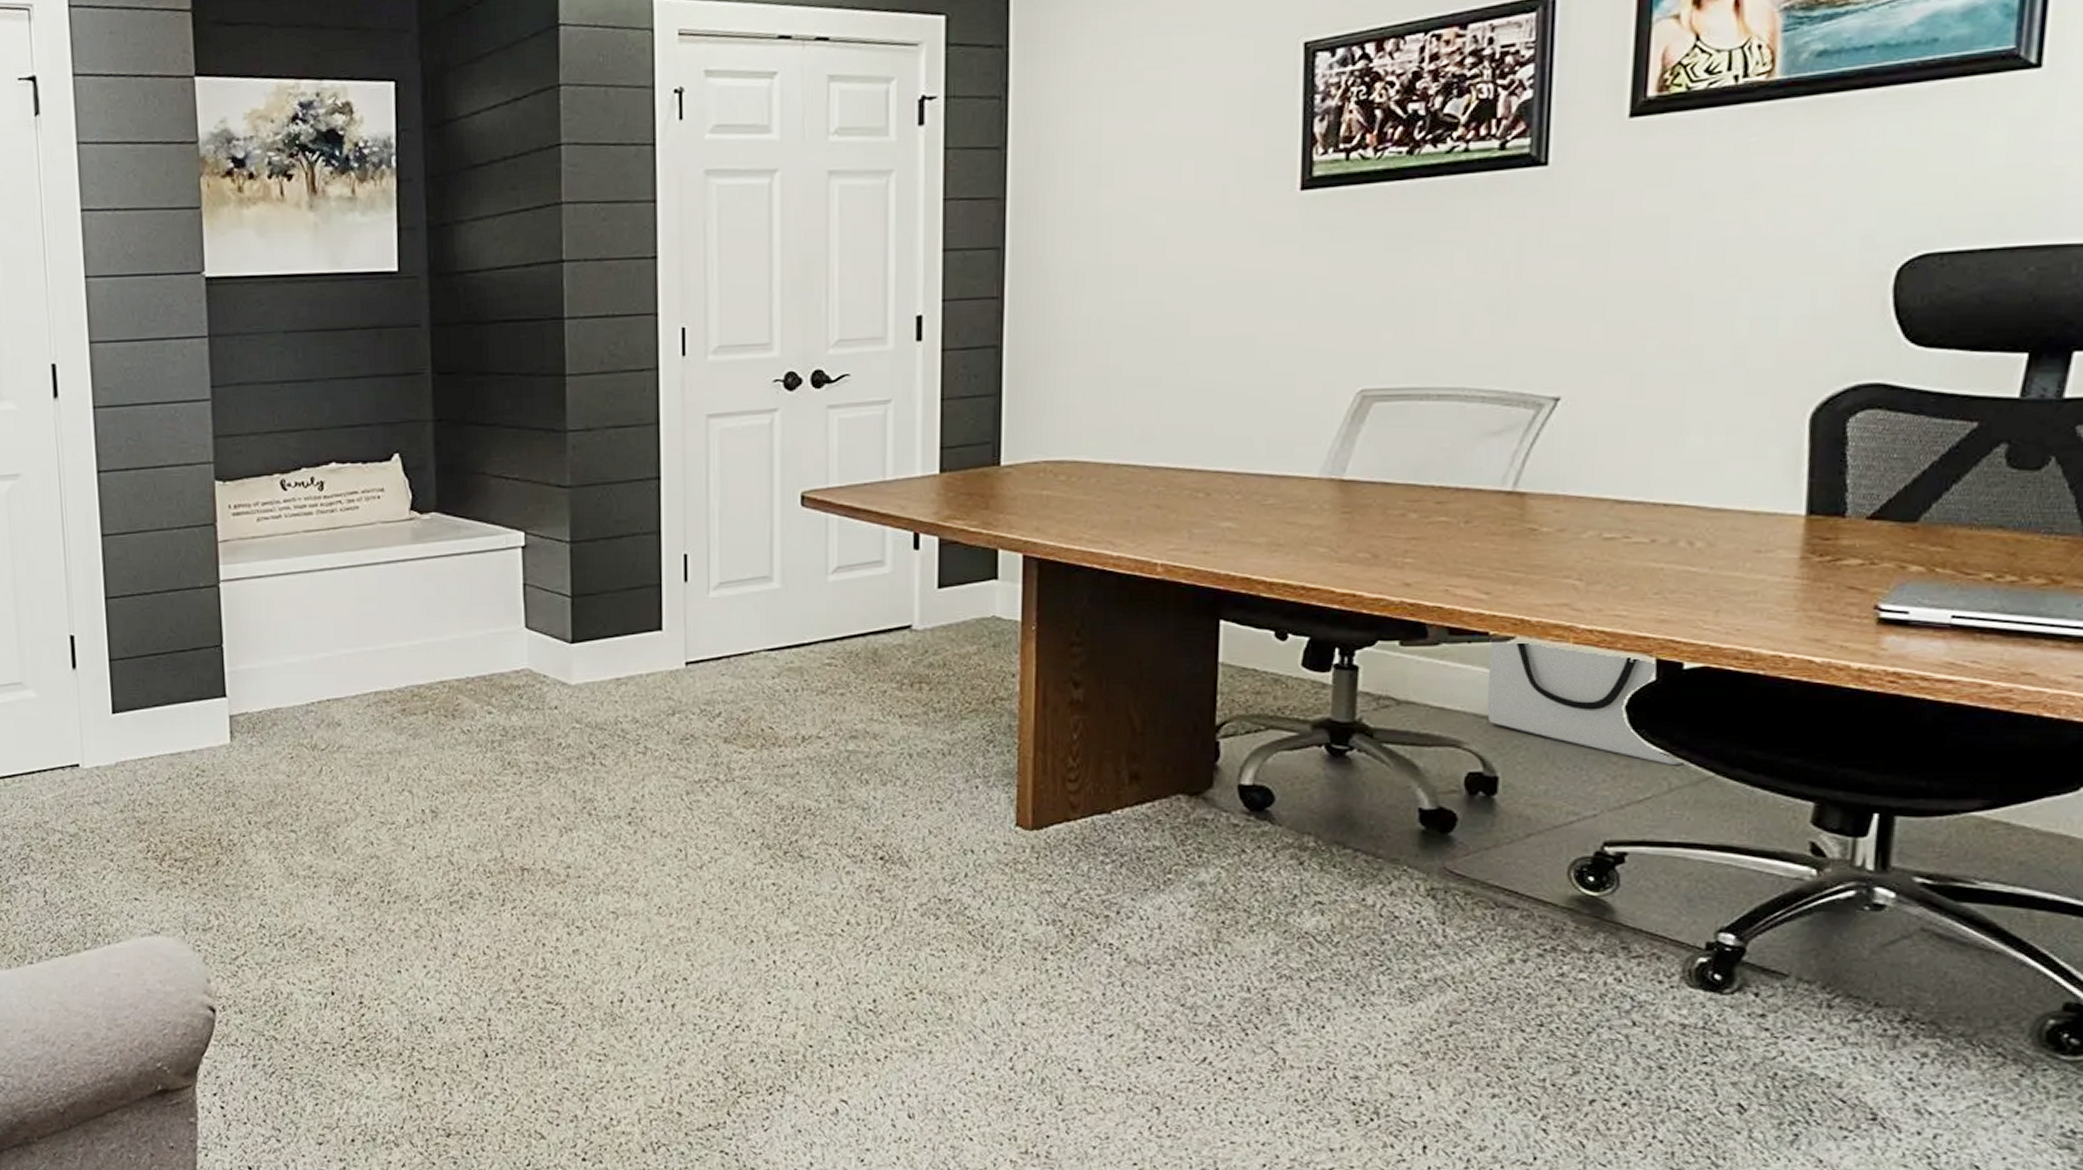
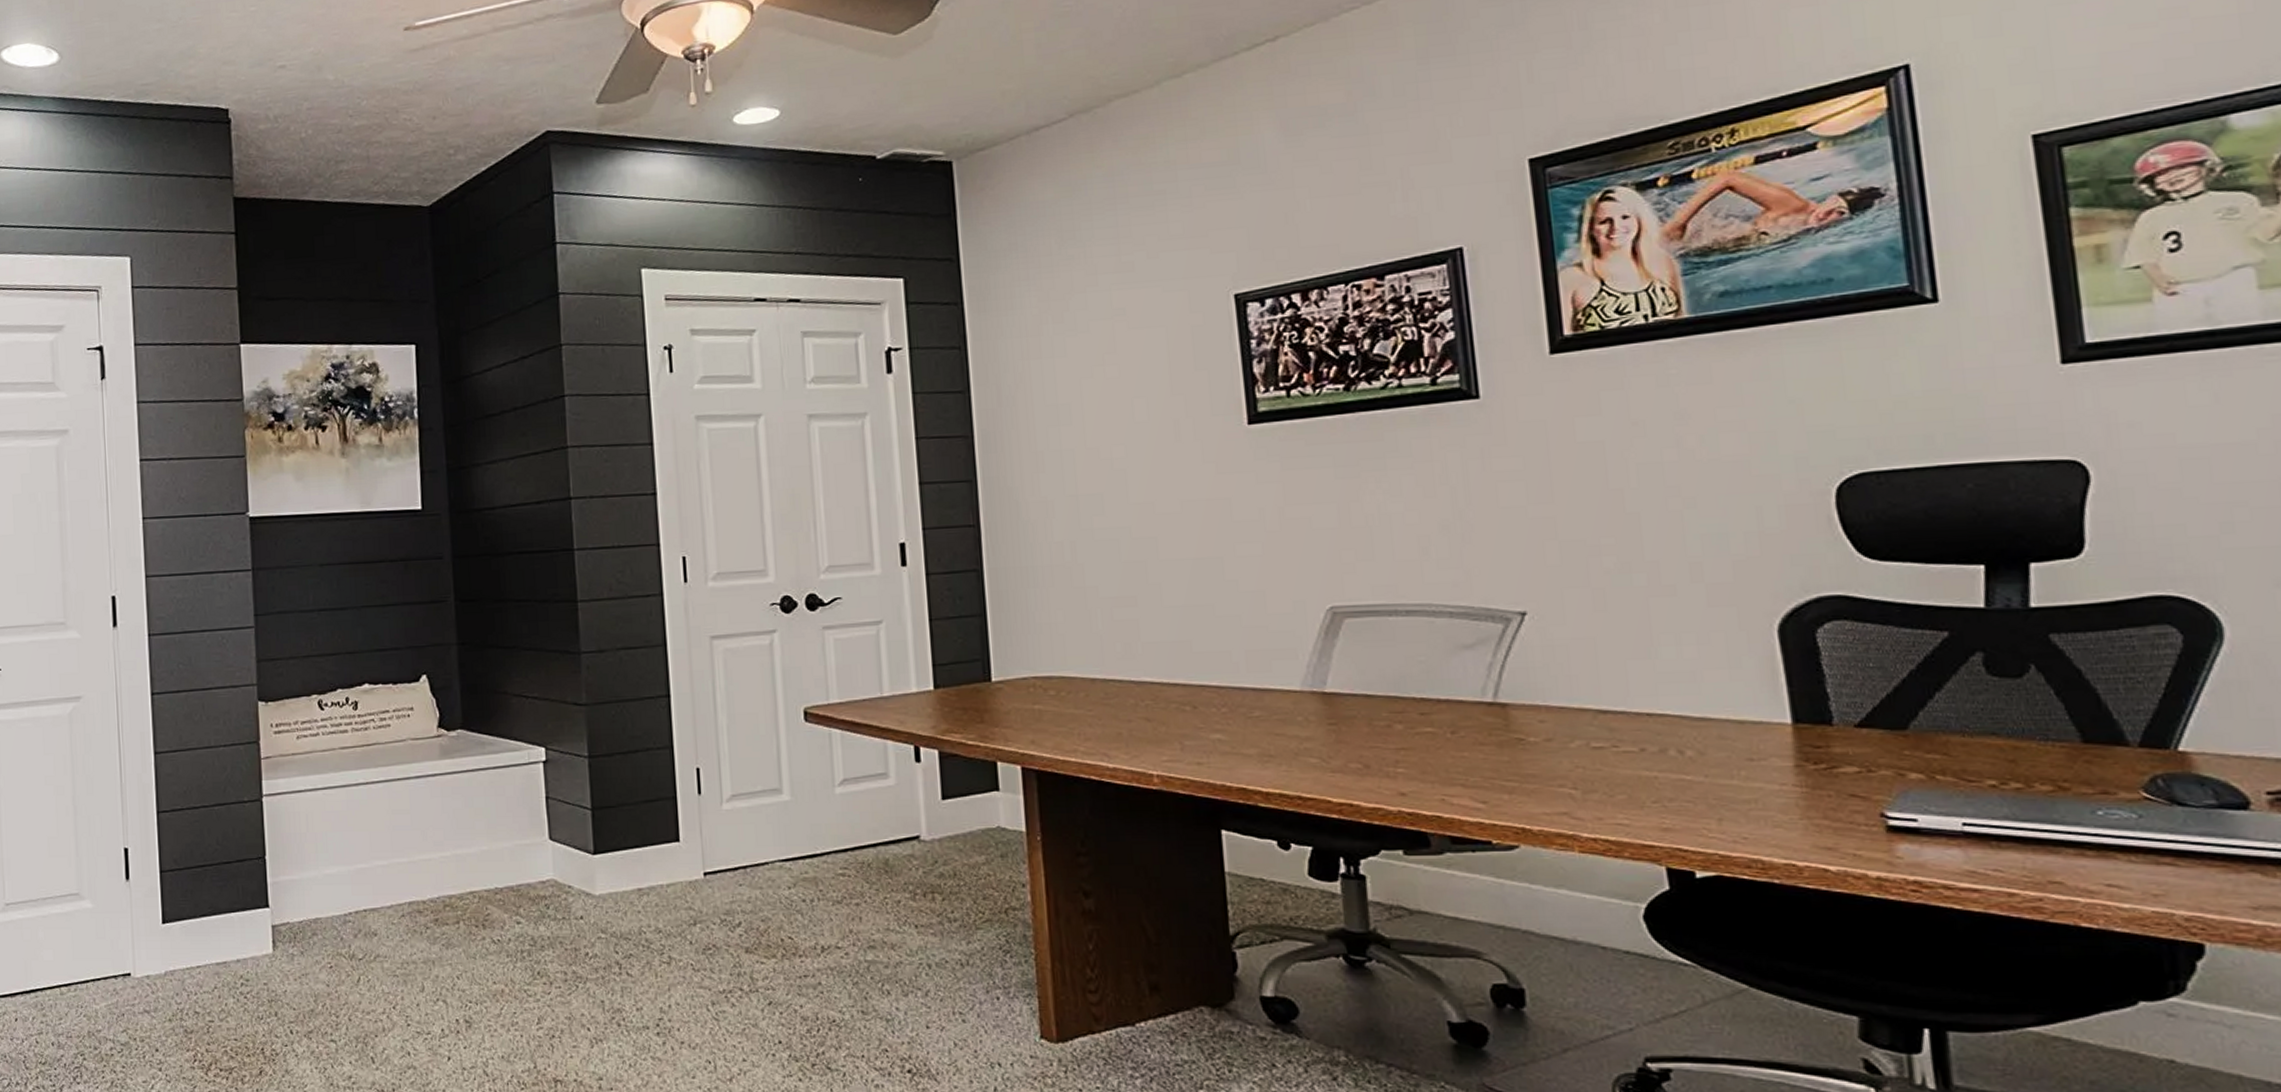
storage bin: present [1486,639,1684,765] -> none [1494,848,1714,976]

